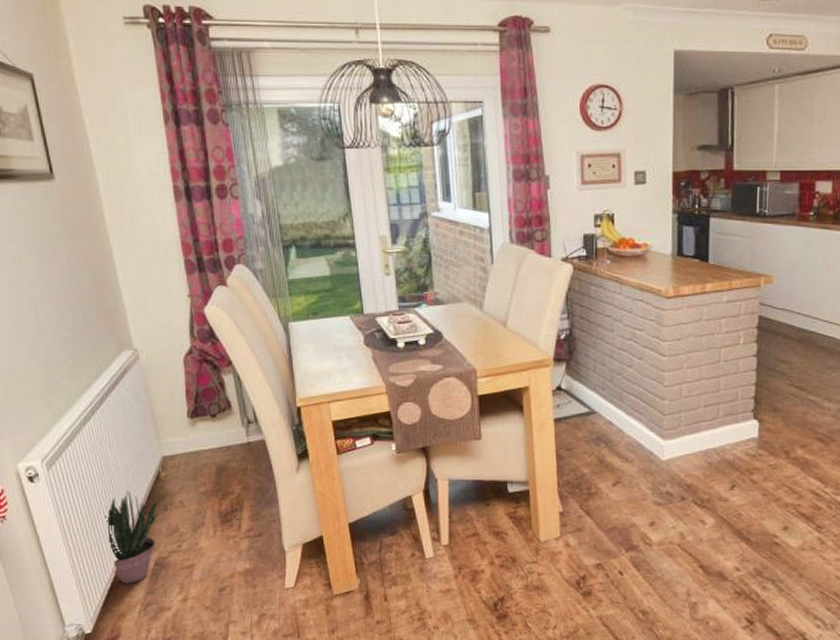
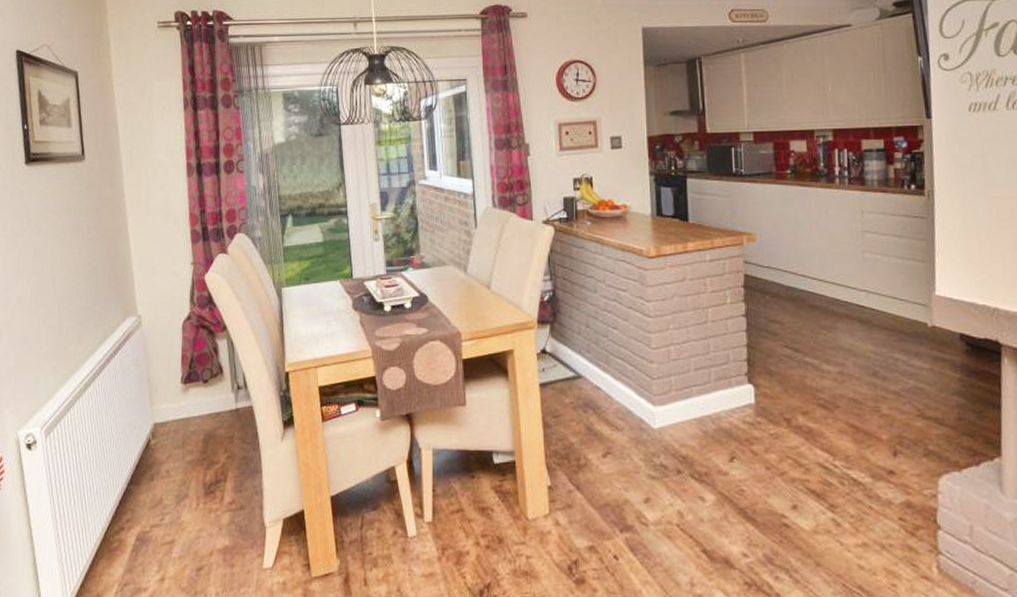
potted plant: present [105,490,158,584] -> none [94,458,145,561]

